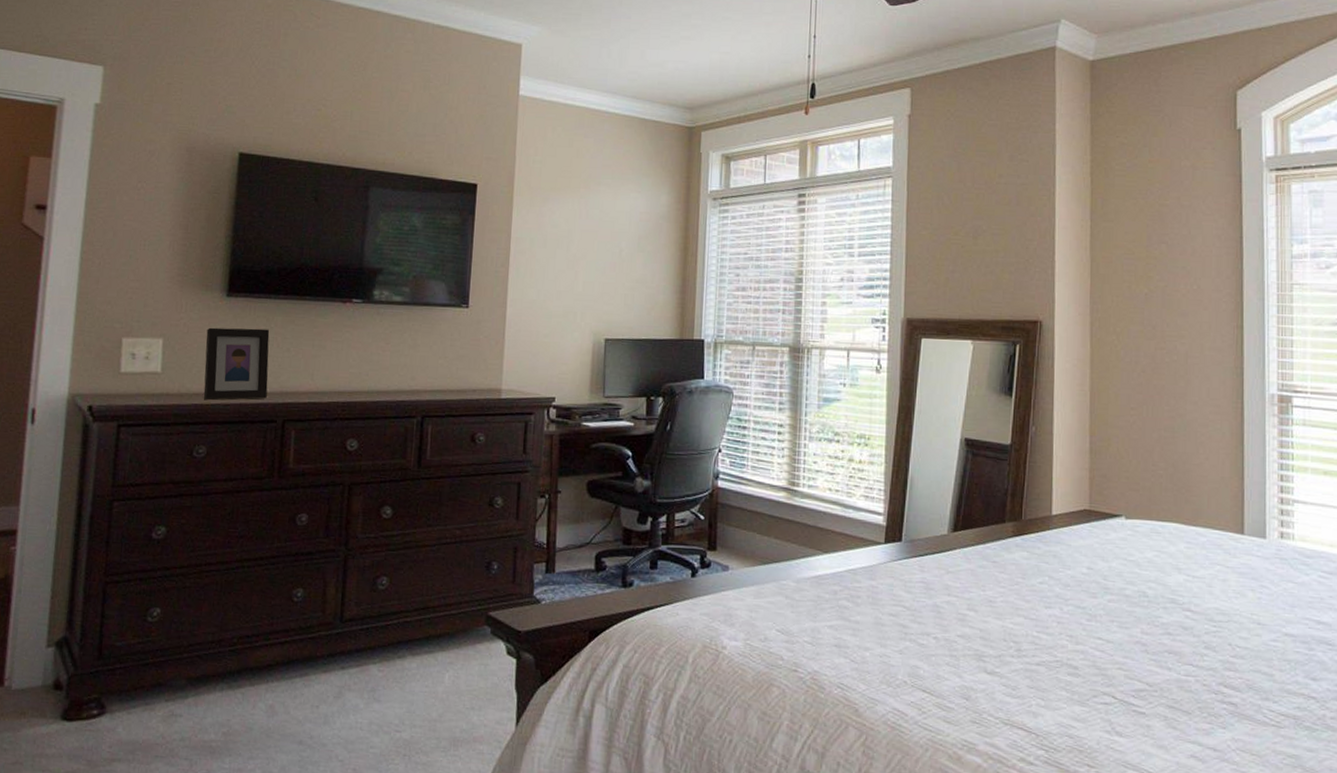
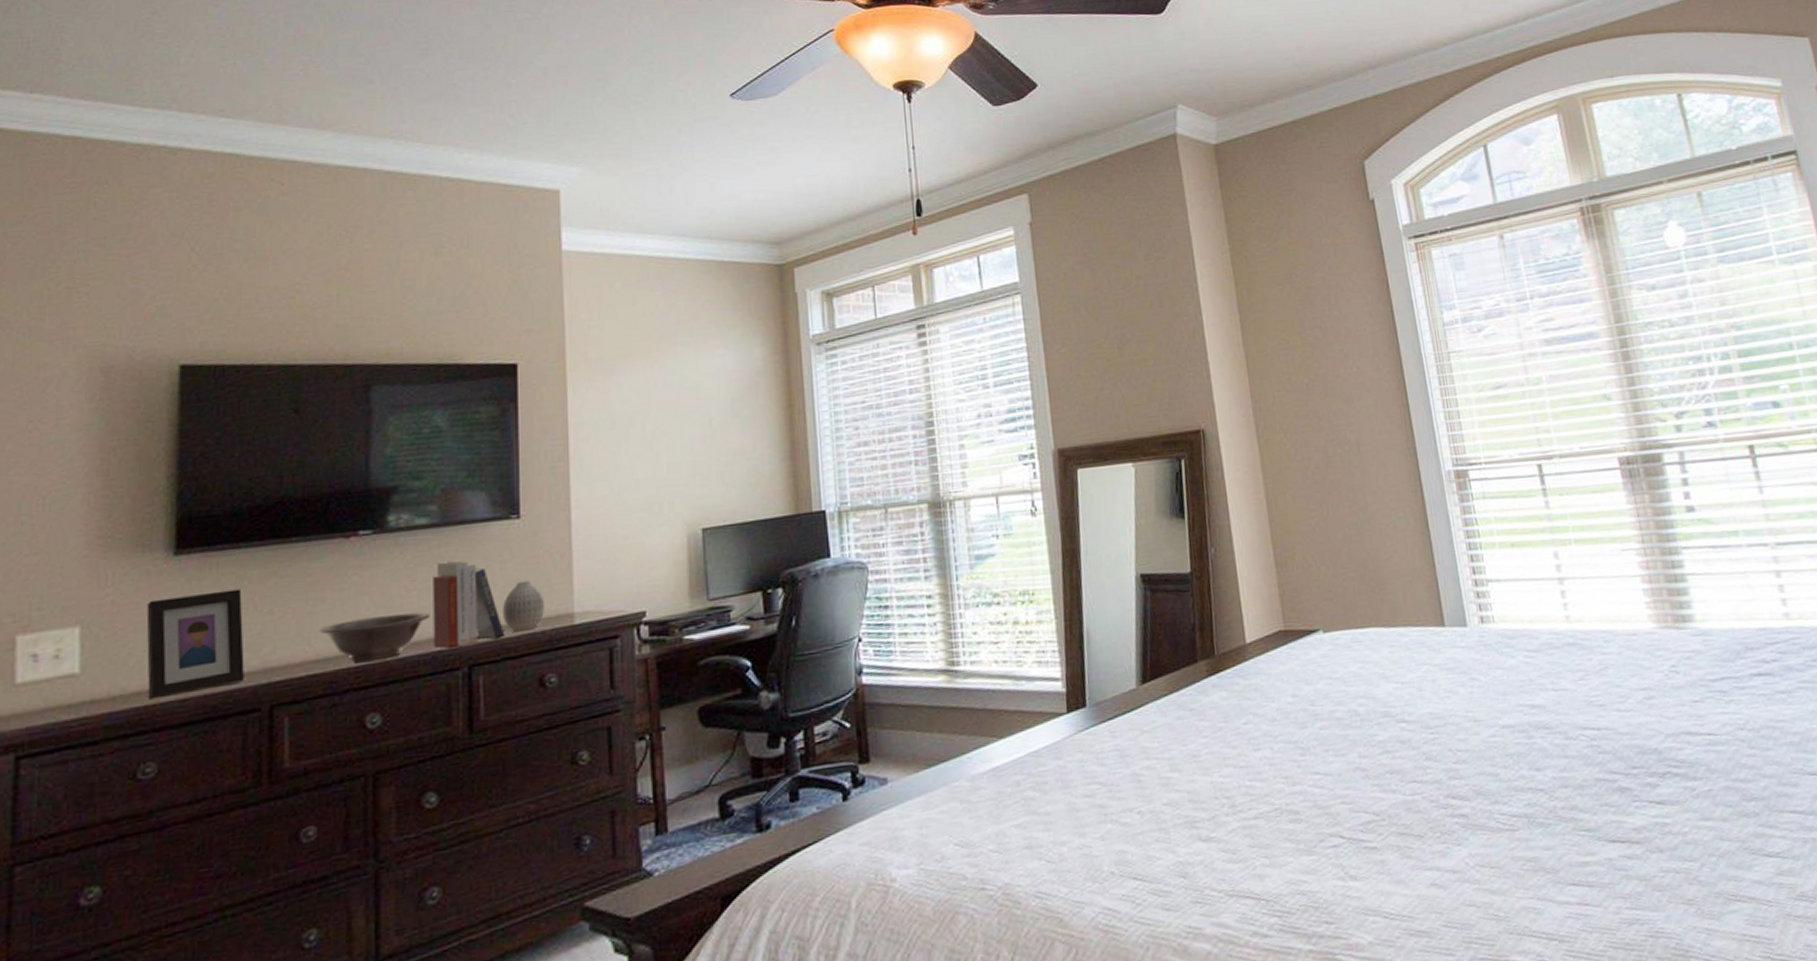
decorative bowl: none [320,366,397,400] -> present [319,612,429,662]
books: none [398,333,450,401] -> present [433,561,505,650]
vase: none [449,357,481,398] -> present [501,580,546,633]

